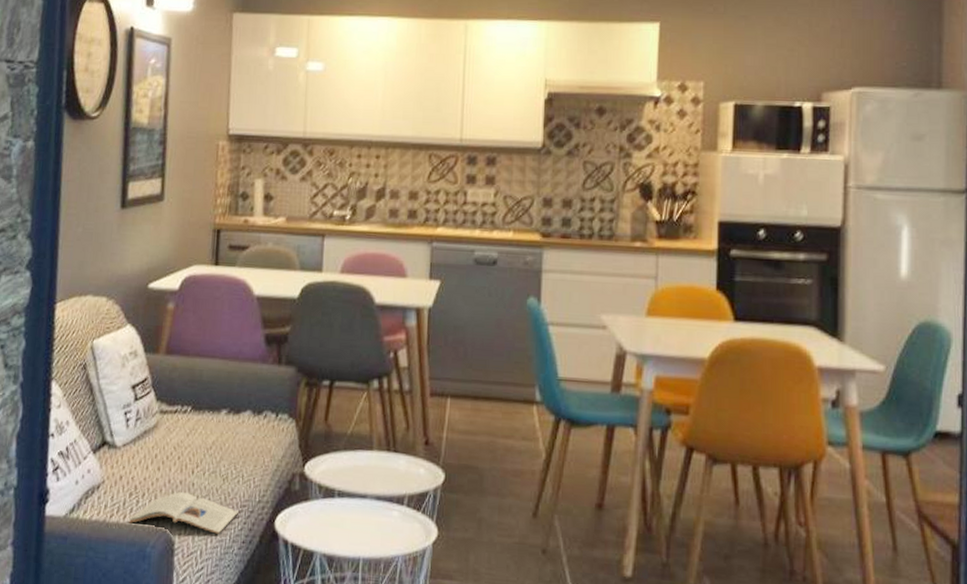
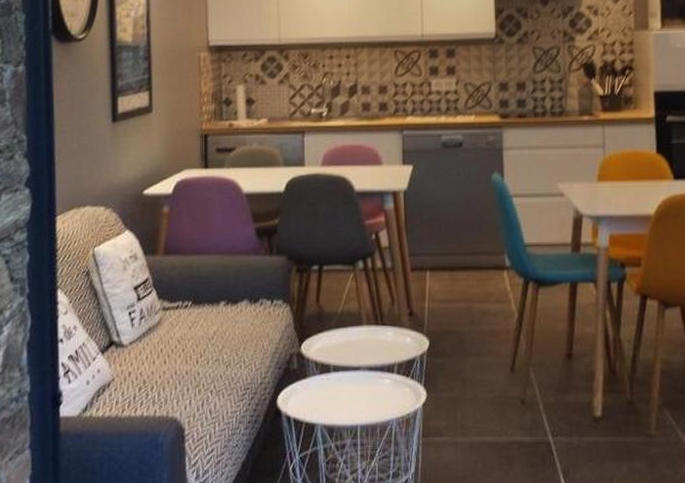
magazine: present [129,492,238,534] -> none [140,382,242,417]

